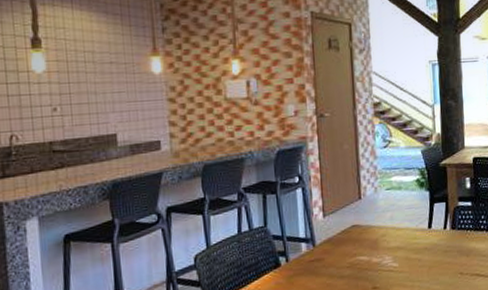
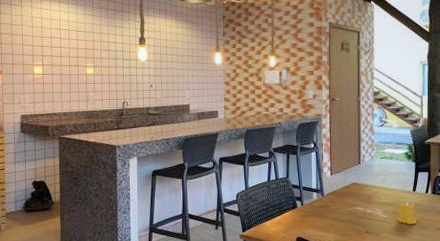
candle: none [410,243,436,272] -> present [396,202,418,224]

